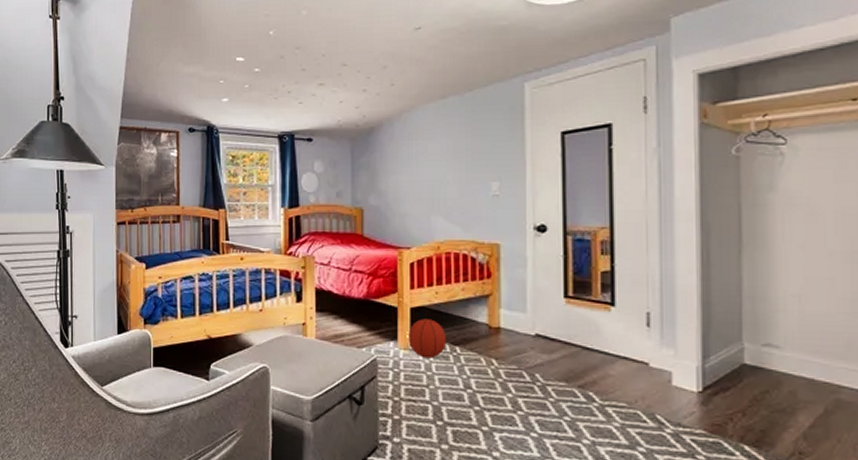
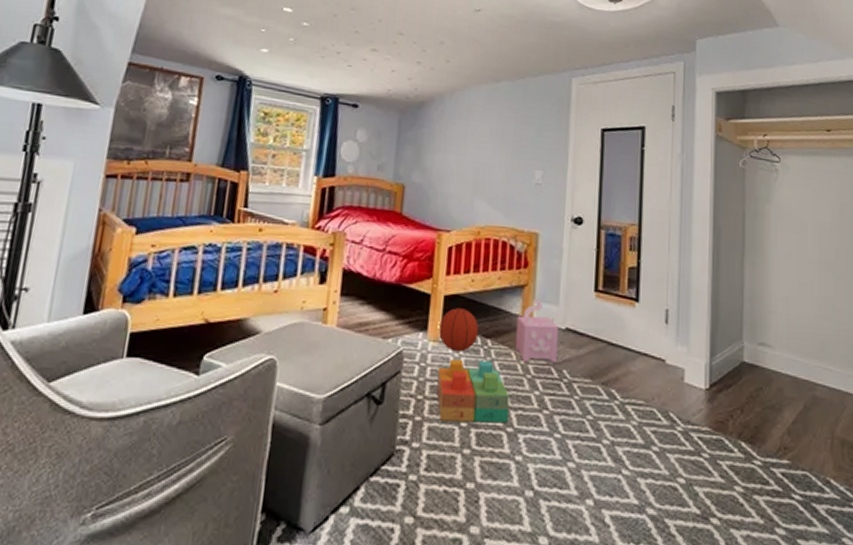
toy blocks: none [411,364,482,423] -> present [436,358,510,424]
toy box: none [484,307,529,368] -> present [515,298,559,363]

